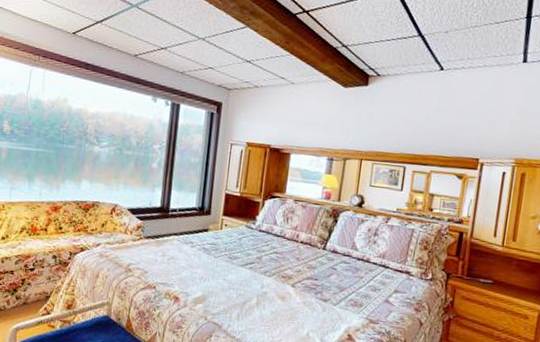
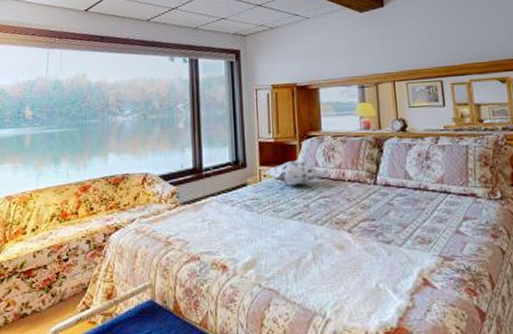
decorative pillow: none [228,216,282,239] -> present [267,161,325,186]

